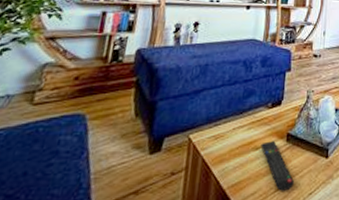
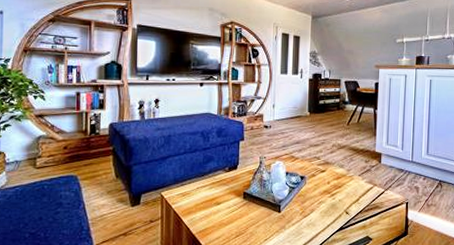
remote control: present [261,141,295,191] -> none [221,198,252,237]

